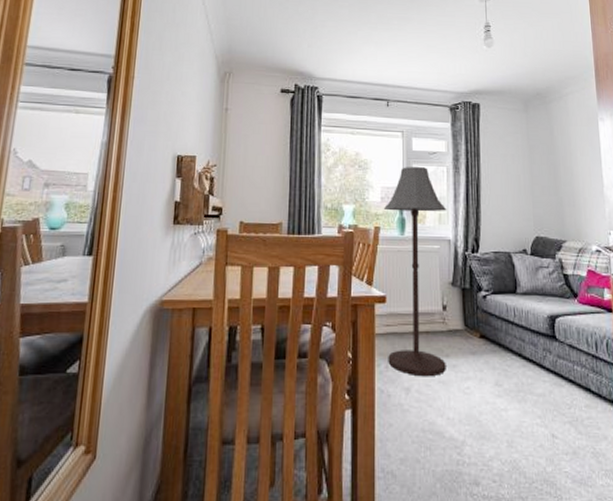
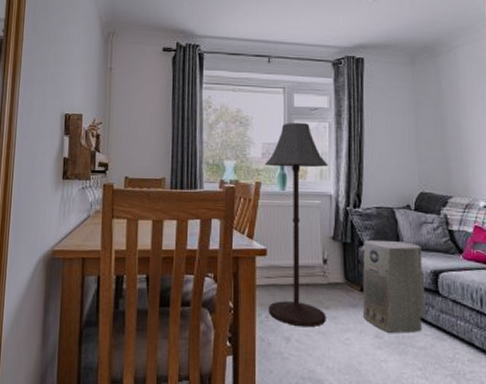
air purifier: none [481,285,543,380] -> present [362,240,425,333]

